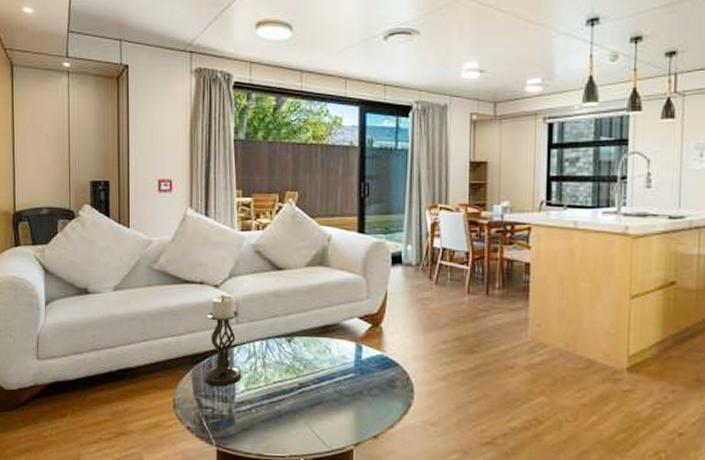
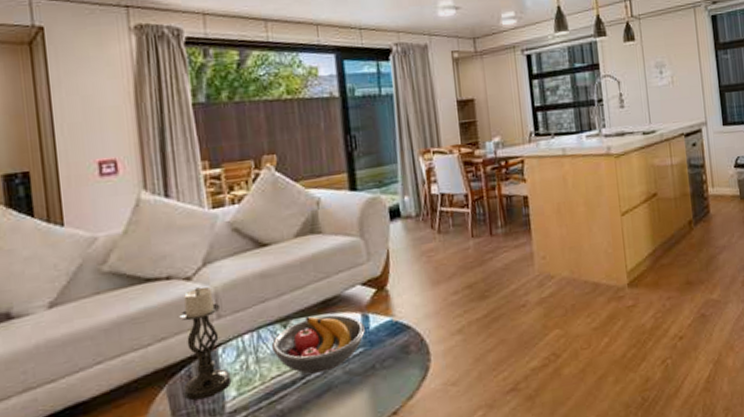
fruit bowl: none [276,337,357,387] -> present [271,314,365,374]

